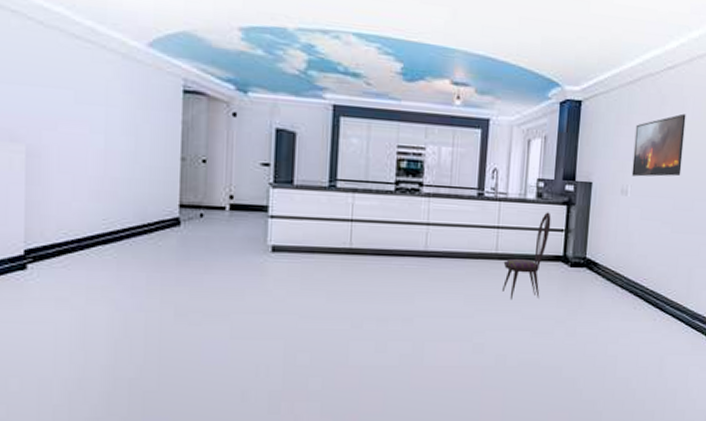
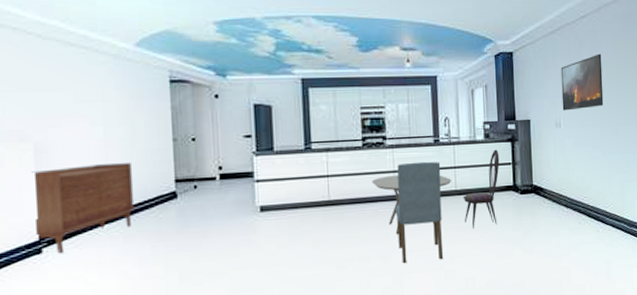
sideboard: none [20,176,134,271] -> present [31,163,135,253]
dining table: none [402,228,493,297] -> present [372,175,452,235]
dining chair: none [423,215,482,331] -> present [395,161,444,263]

